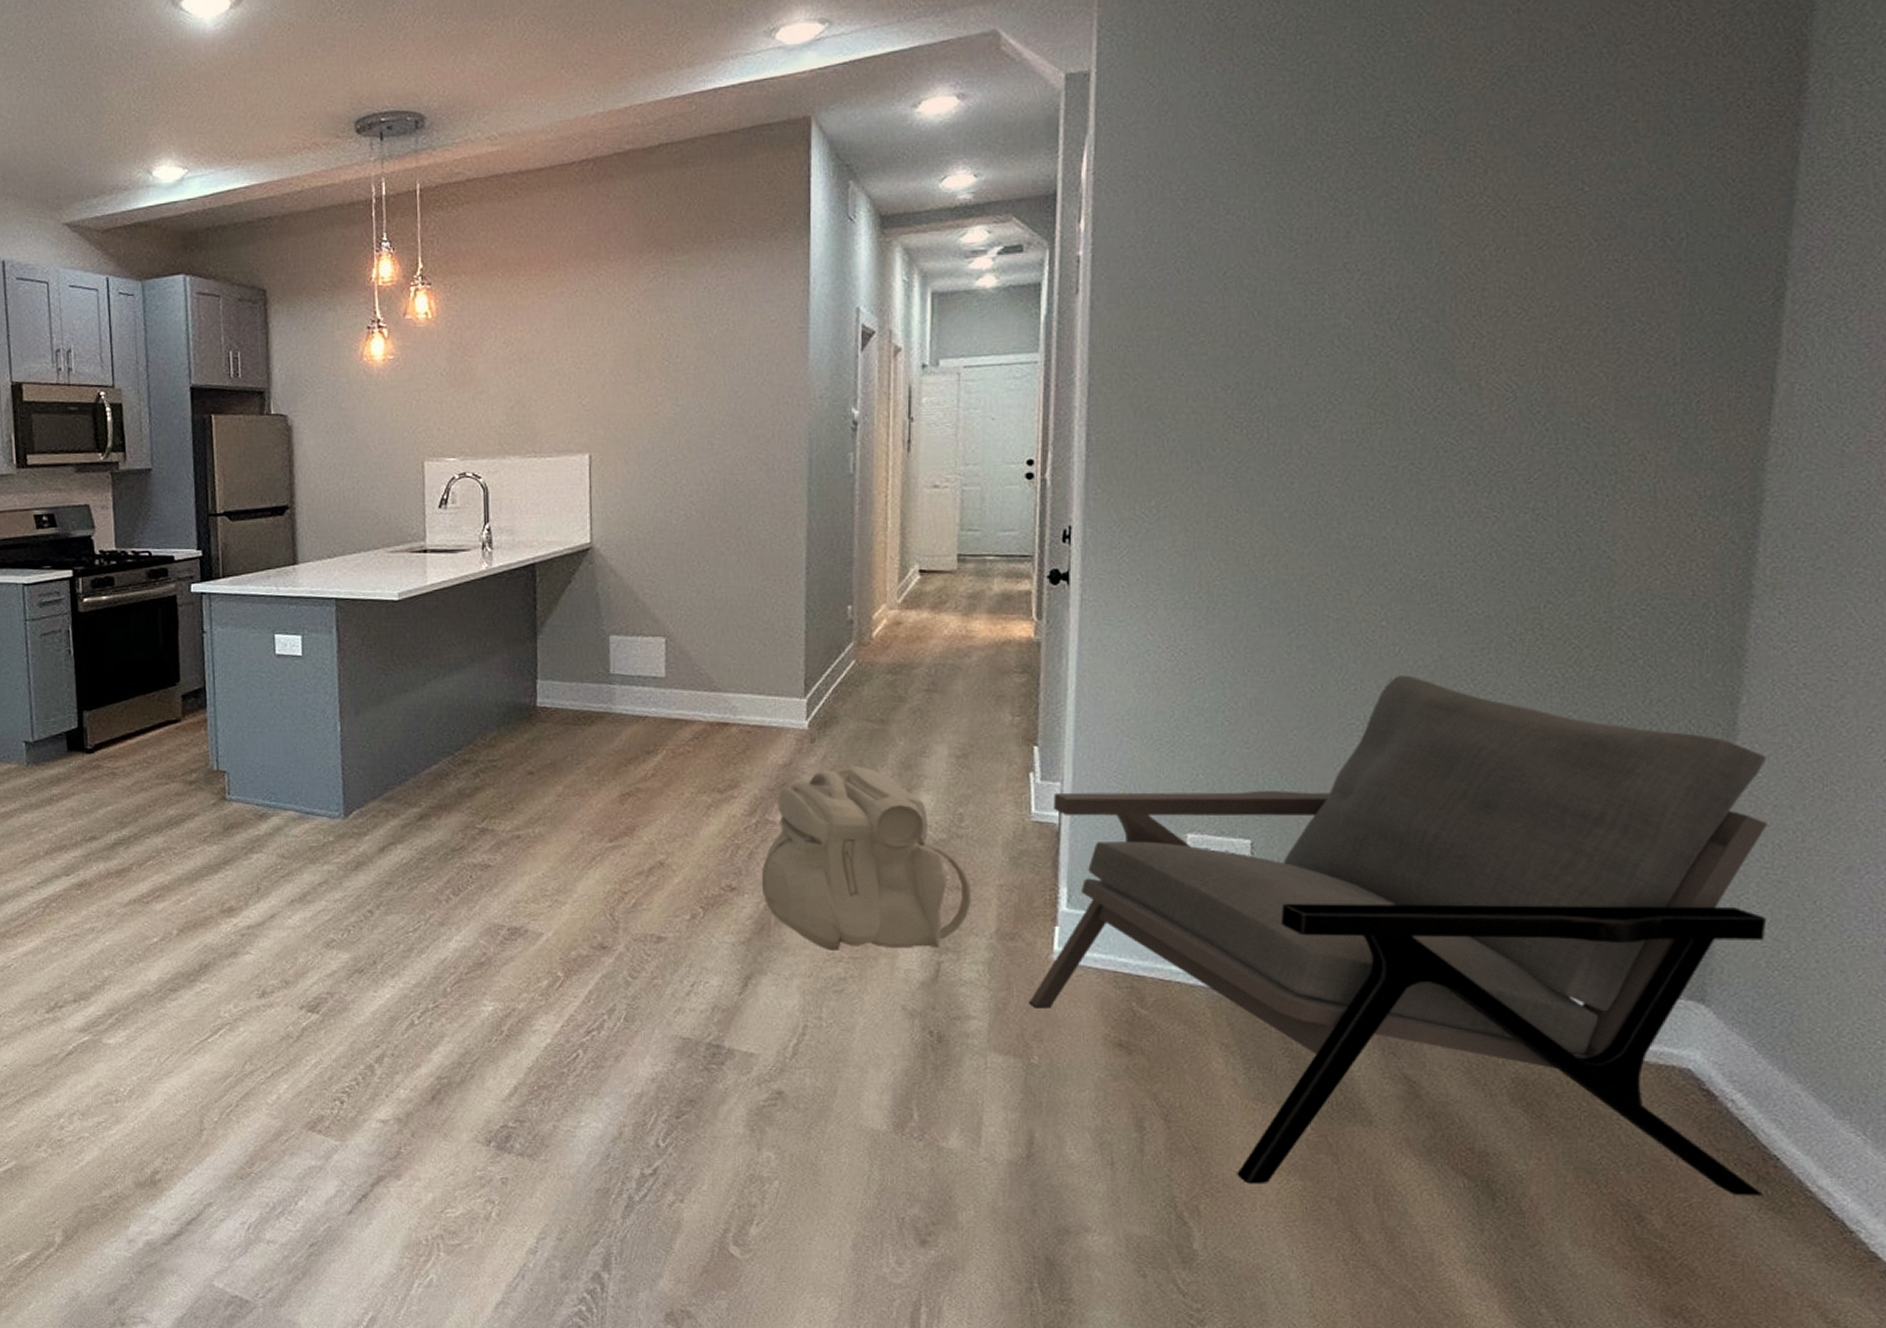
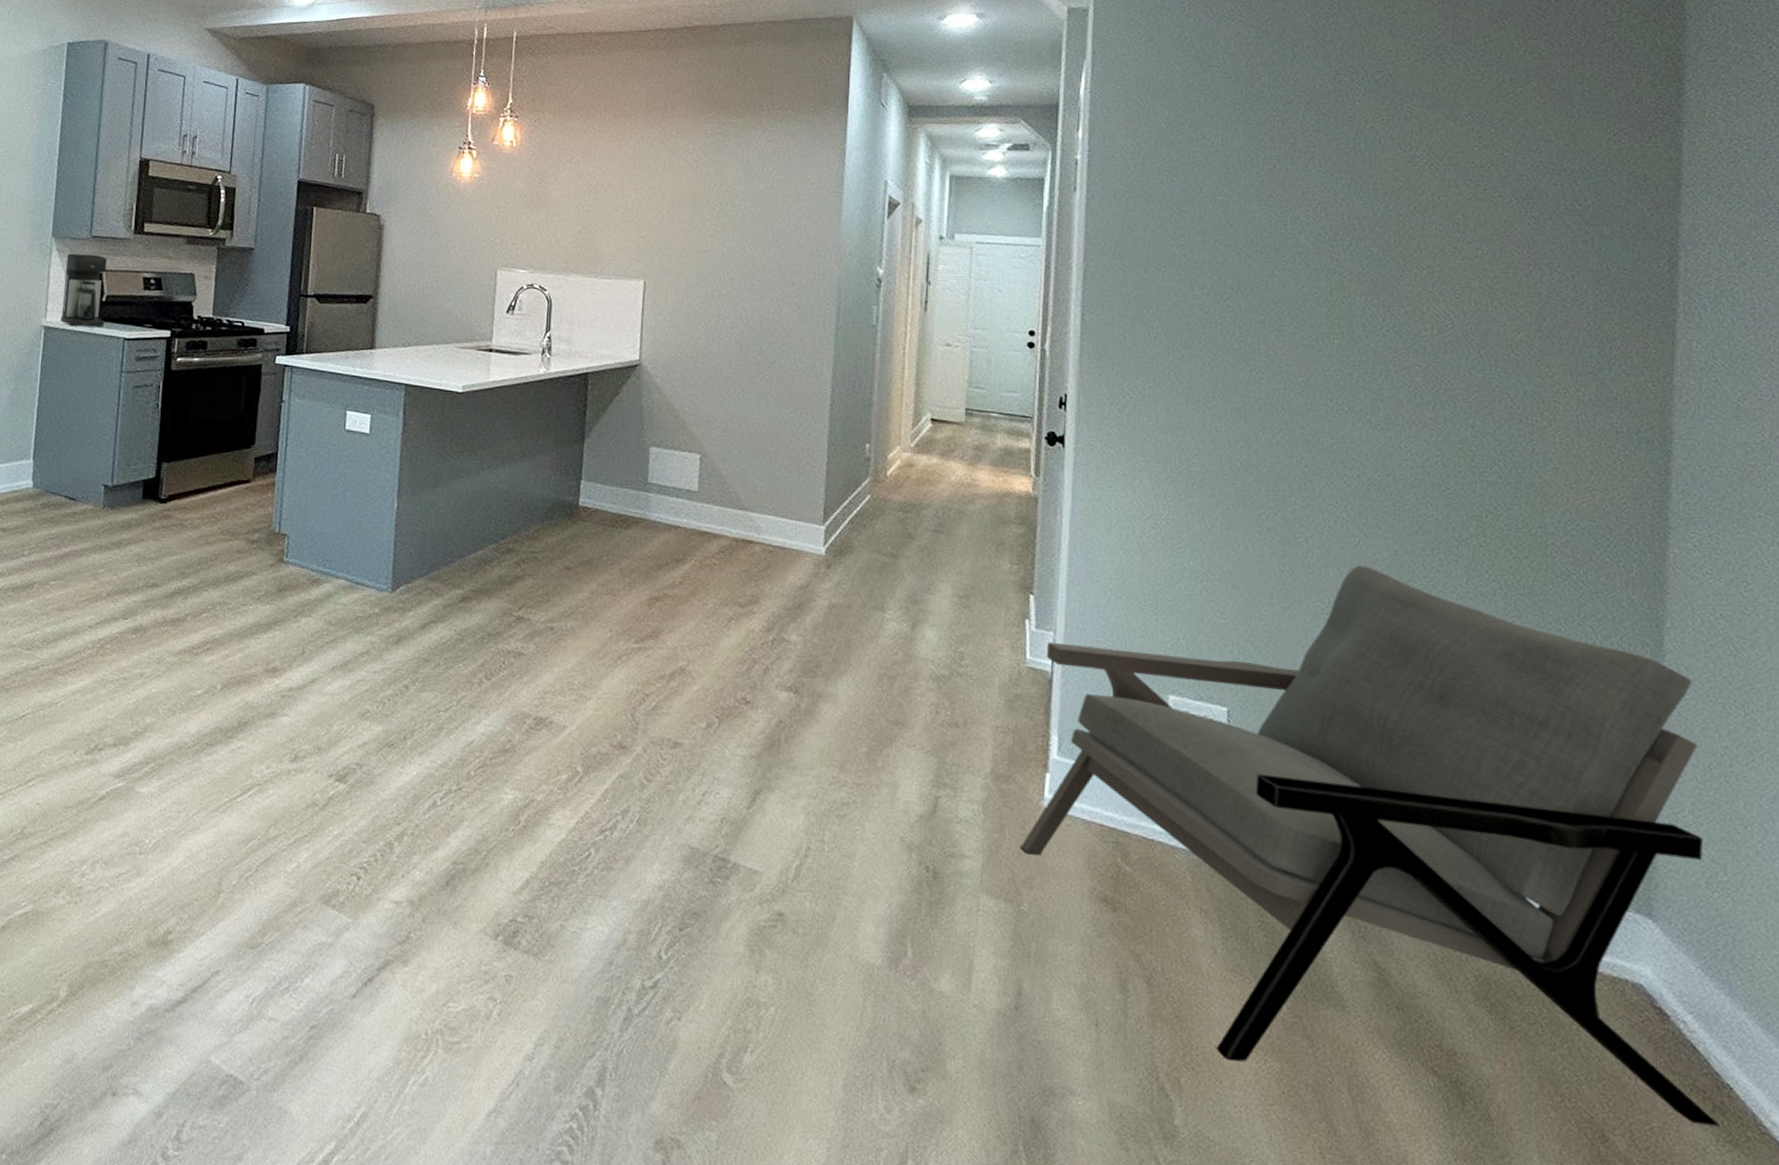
backpack: present [761,765,971,951] -> none [774,594,969,783]

